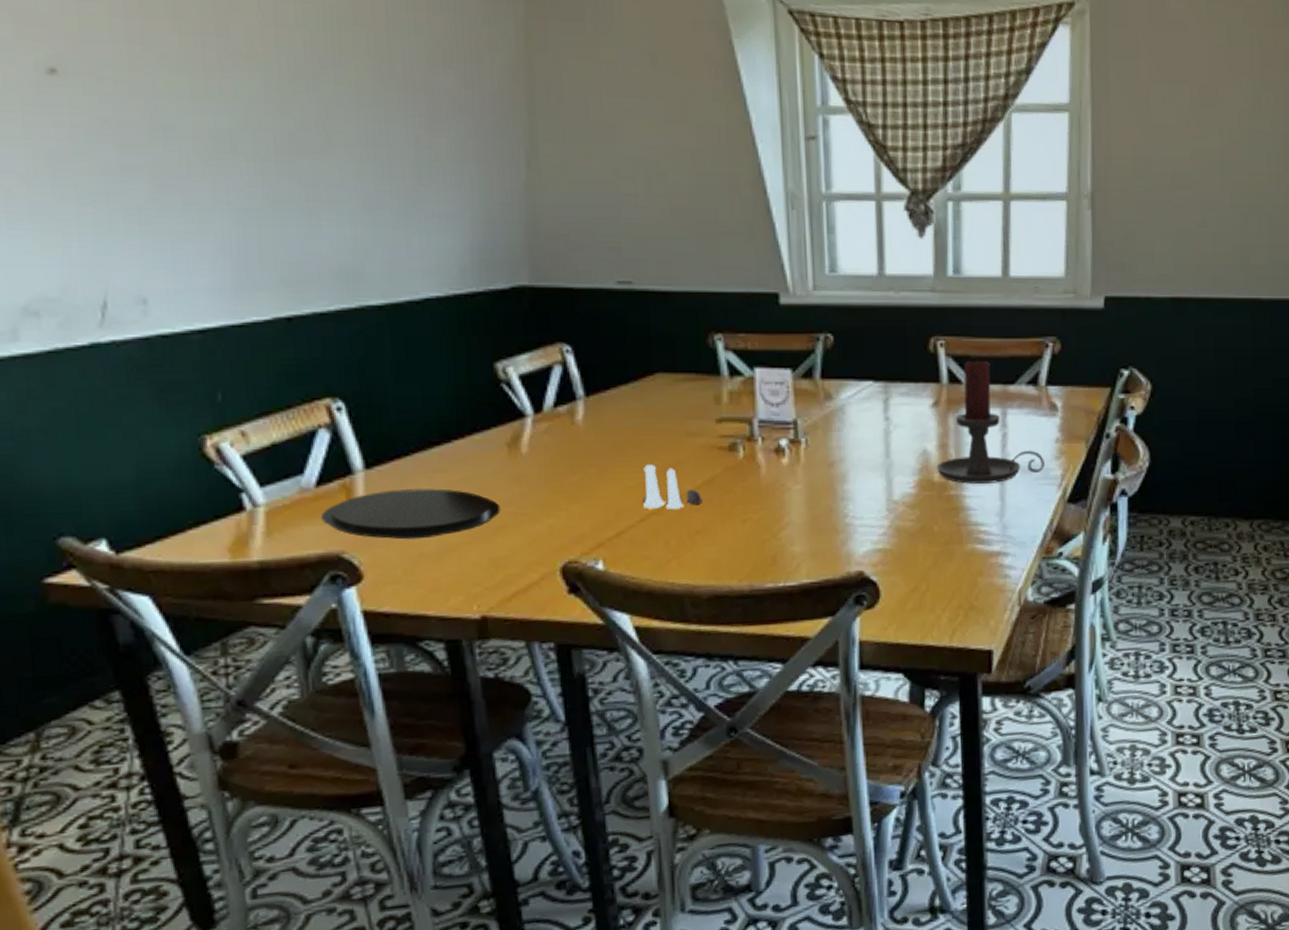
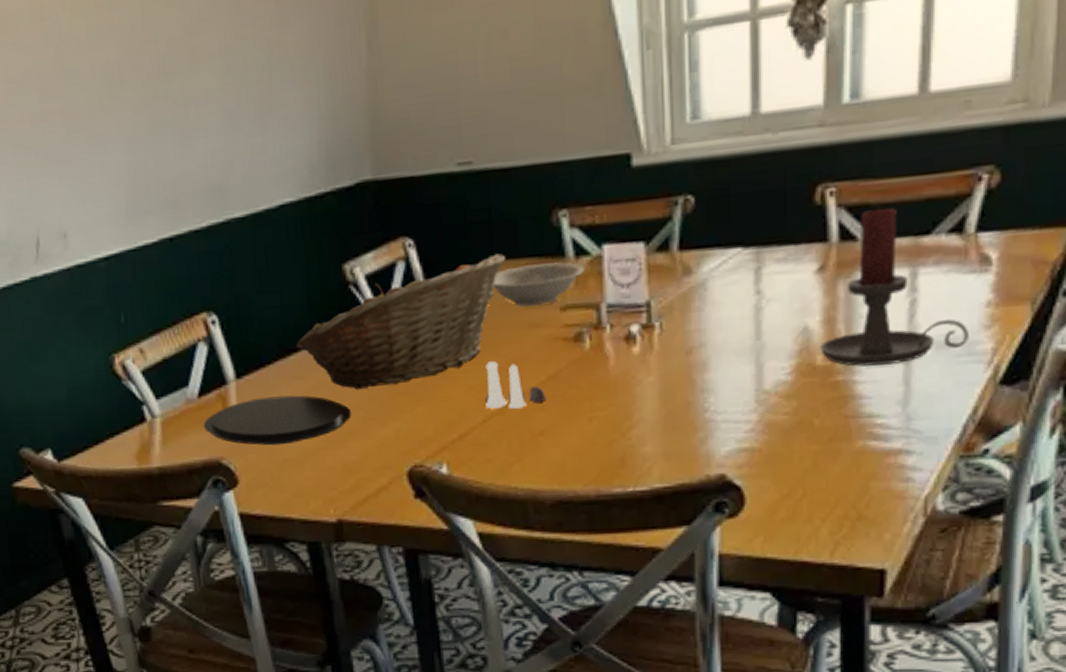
fruit basket: none [439,367,663,485] -> present [296,253,505,389]
bowl: none [651,379,738,416] -> present [492,262,584,307]

